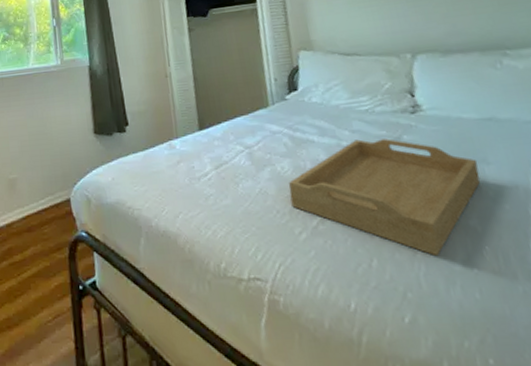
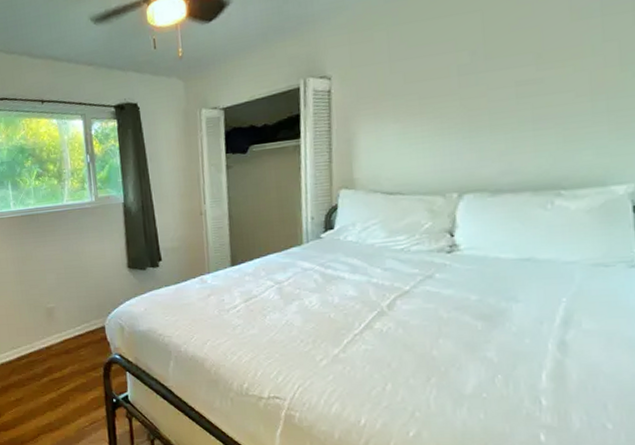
serving tray: present [288,139,480,257] -> none [314,277,507,383]

